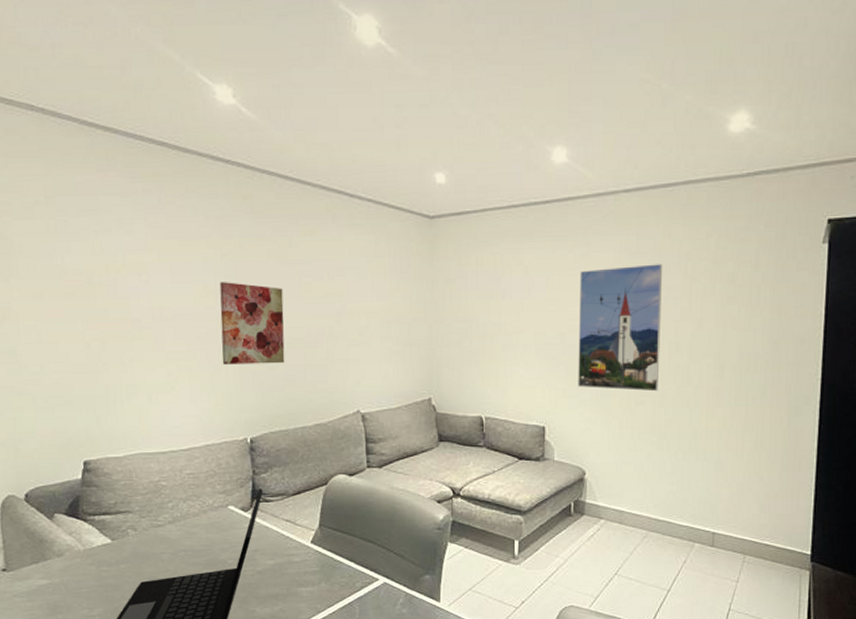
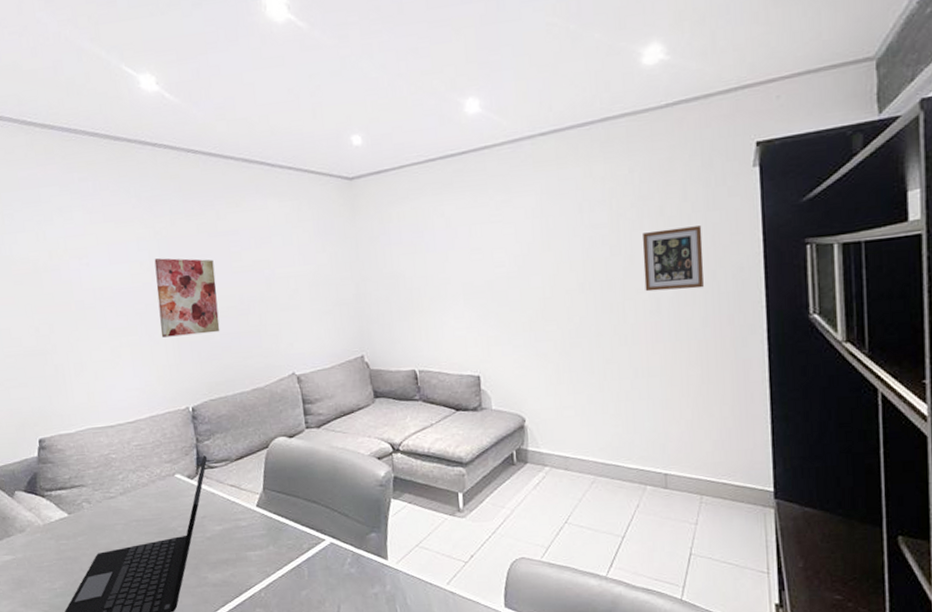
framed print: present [578,264,663,392] -> none [502,203,593,334]
picture frame: none [711,296,769,357] -> present [642,226,704,292]

